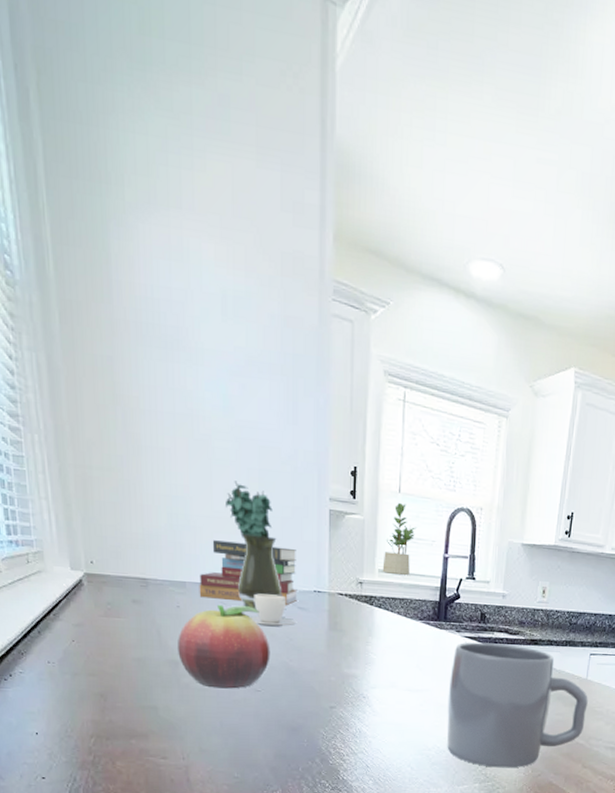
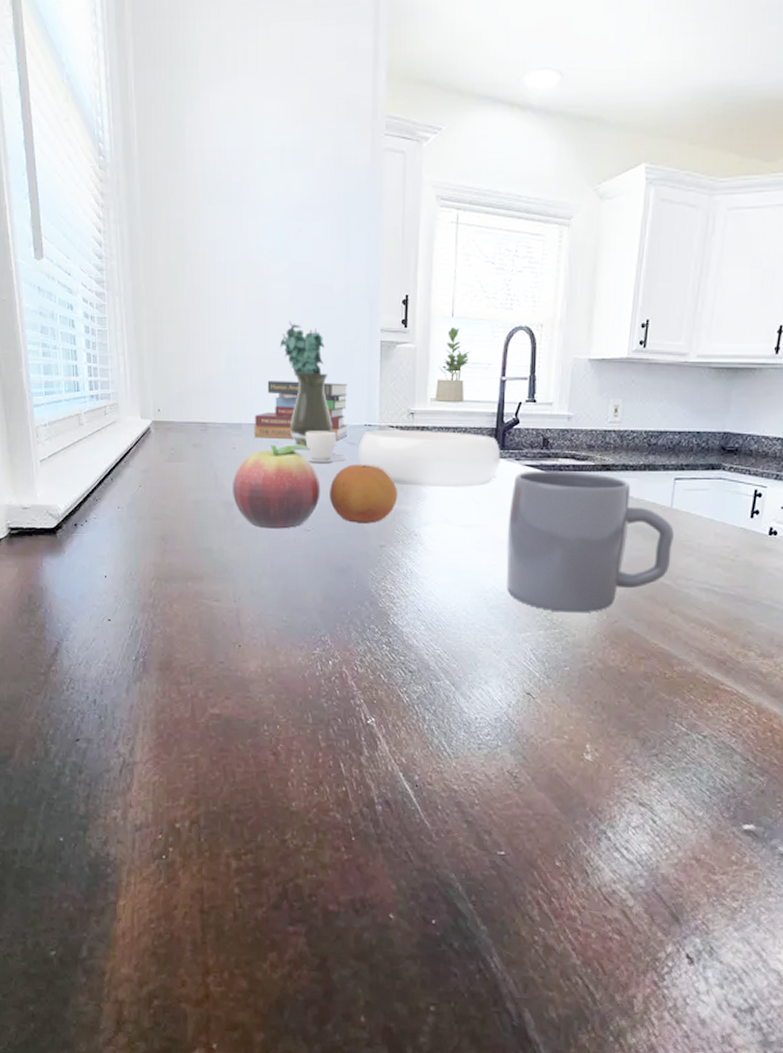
fruit: none [280,628,347,686] -> present [330,464,398,523]
bowl: none [307,596,444,655] -> present [357,429,501,487]

